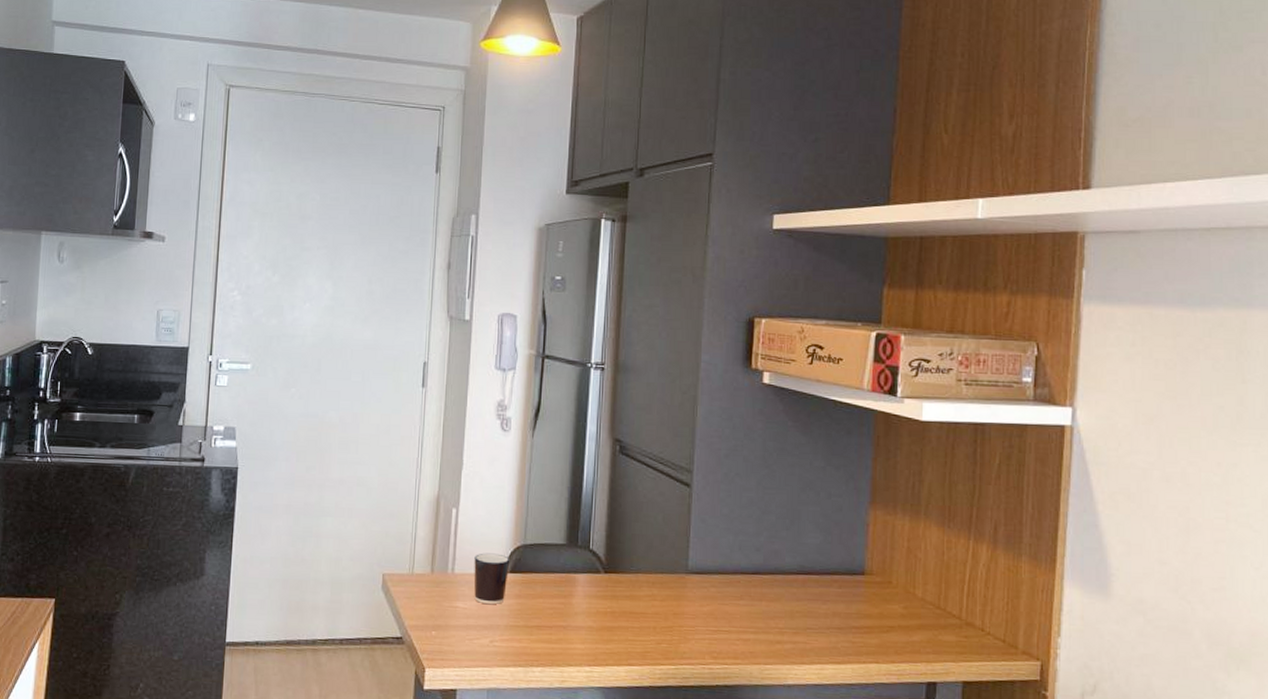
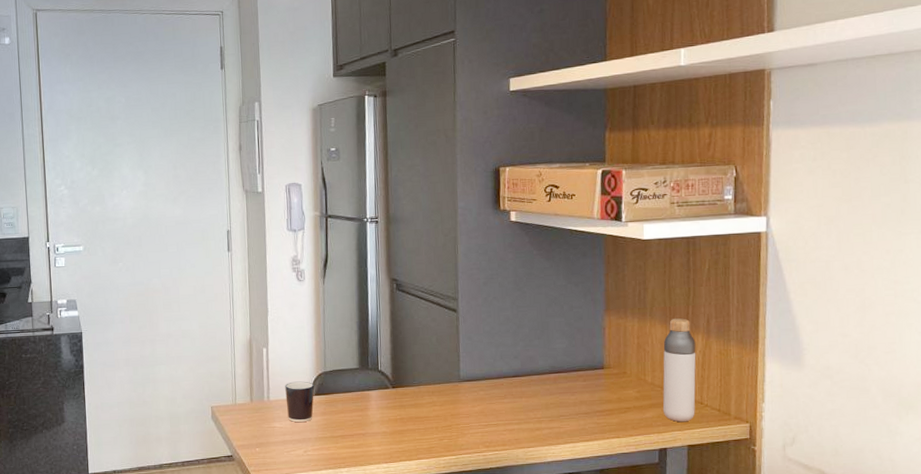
bottle: none [934,521,979,652] -> present [662,318,696,423]

